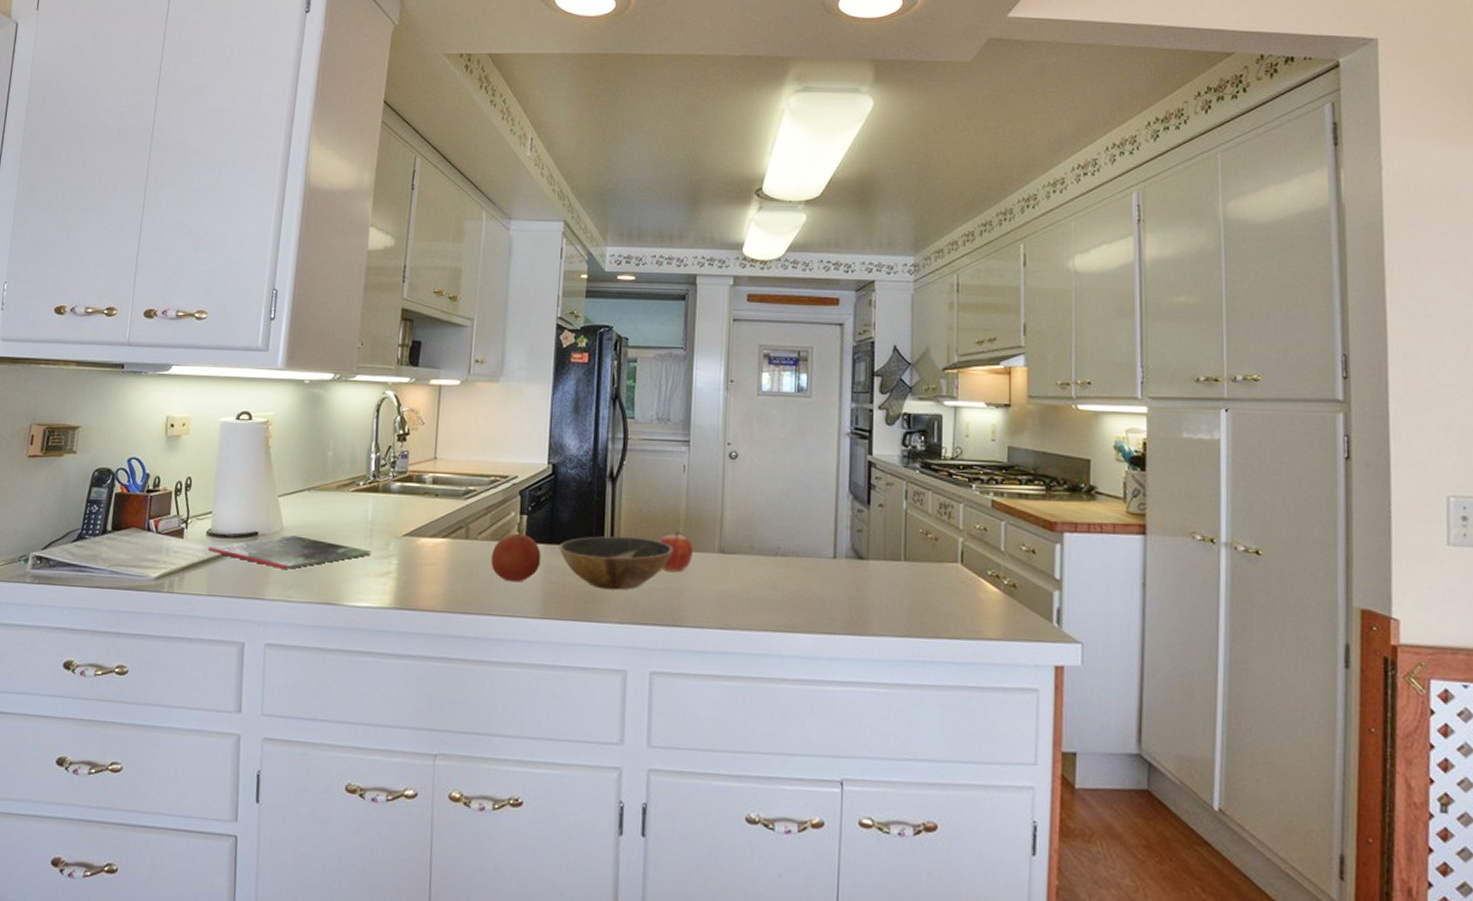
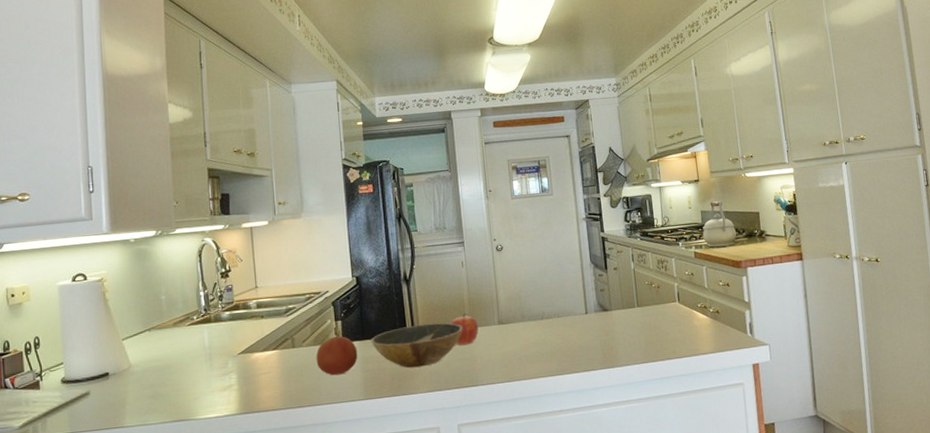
magazine: present [207,535,372,570] -> none [64,369,213,400]
kettle: none [1006,435,1055,499] -> present [702,201,737,248]

